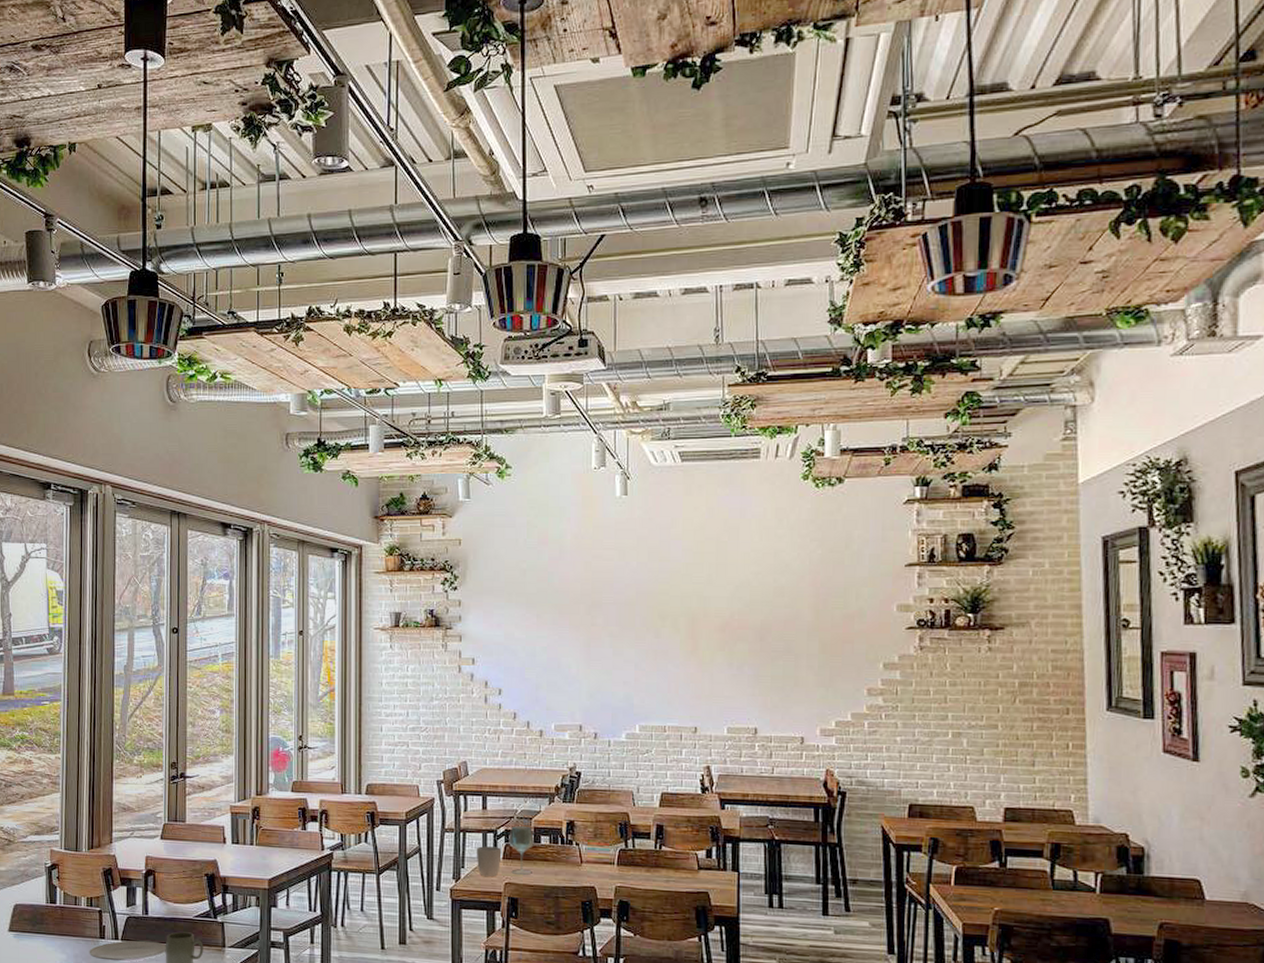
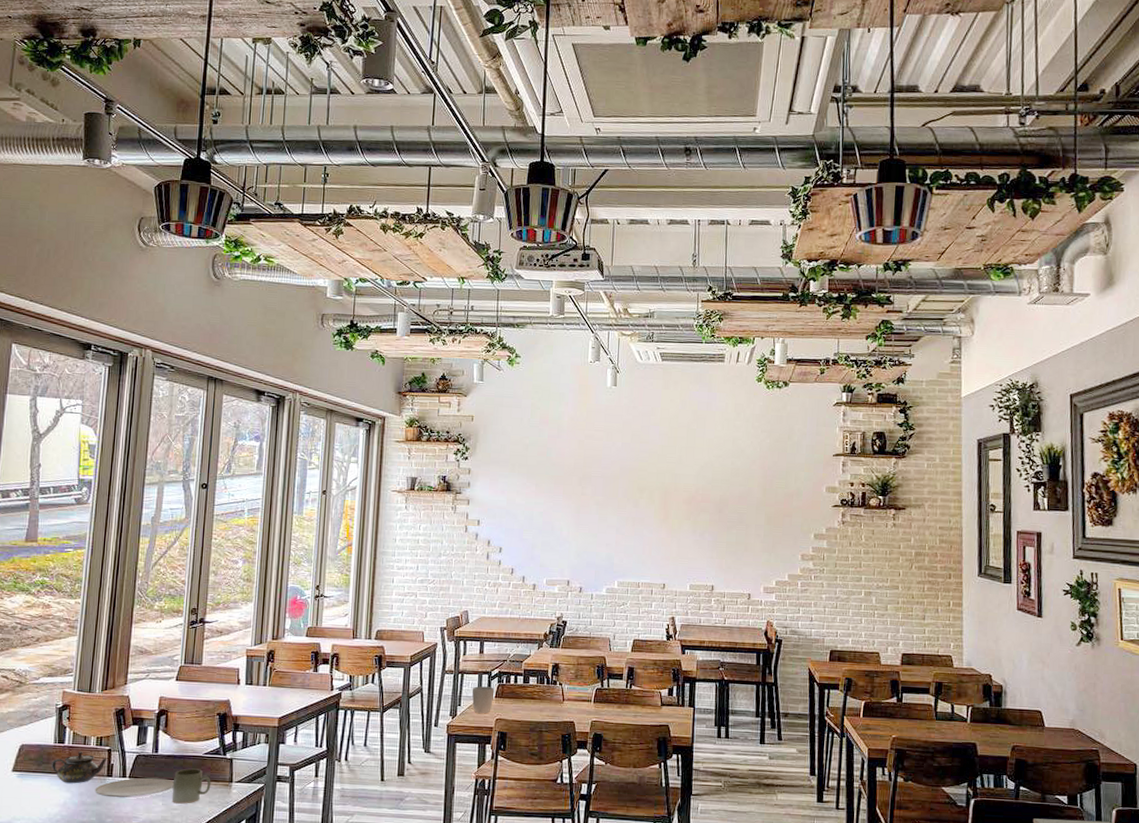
teapot: none [44,911,99,946] -> present [50,750,107,784]
wine glass: present [509,826,534,876] -> none [501,668,524,712]

